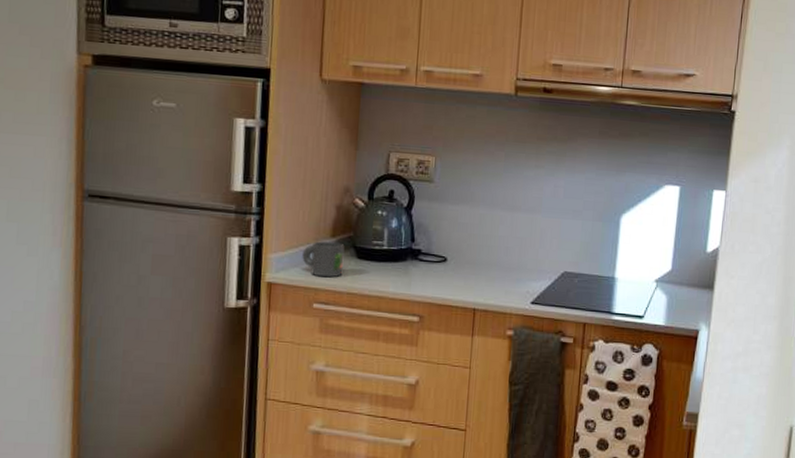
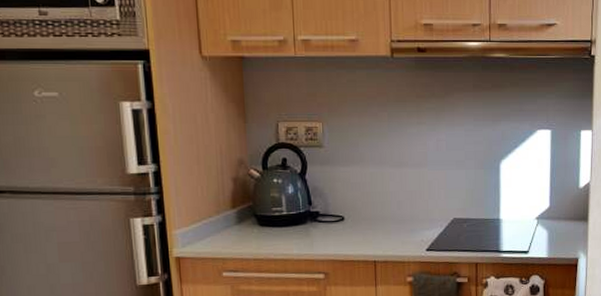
mug: present [302,241,345,278] -> none [206,213,247,247]

